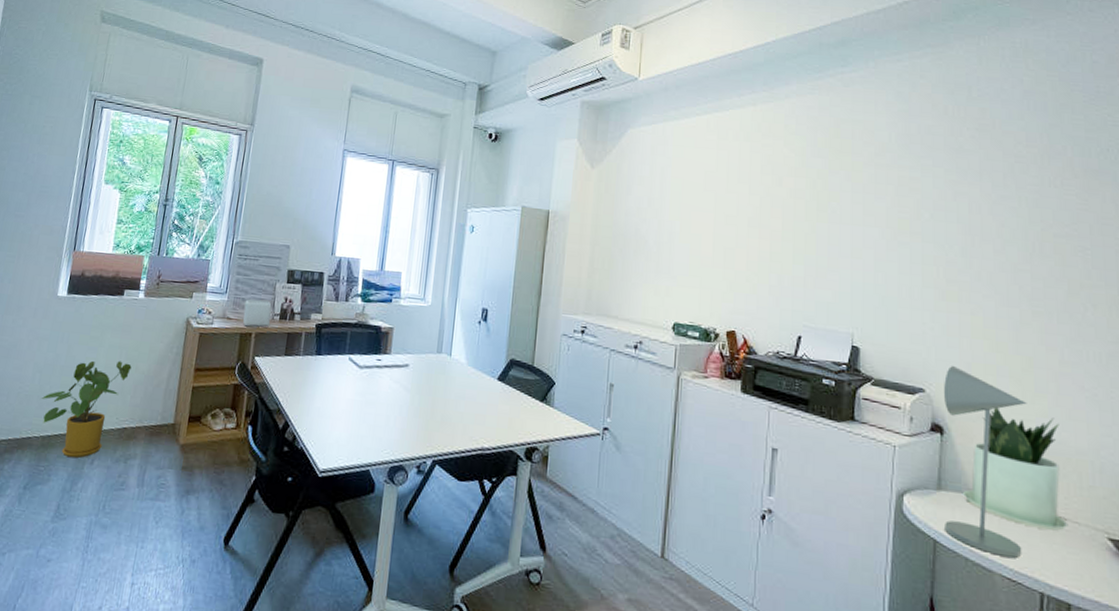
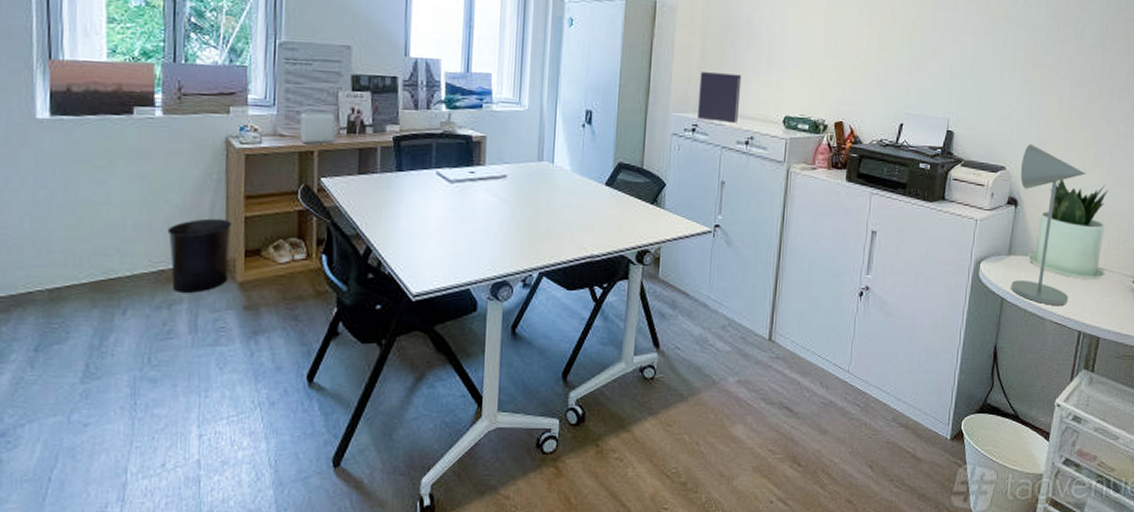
house plant: present [41,360,132,458] -> none [37,193,159,310]
waste bin: none [130,385,182,451] -> present [167,218,232,293]
binder: none [587,277,630,328] -> present [698,72,742,124]

